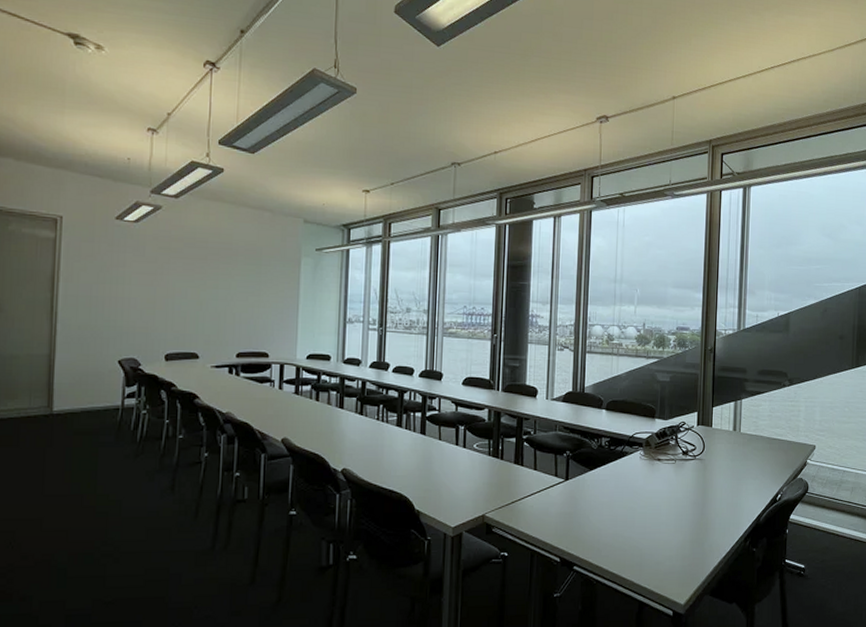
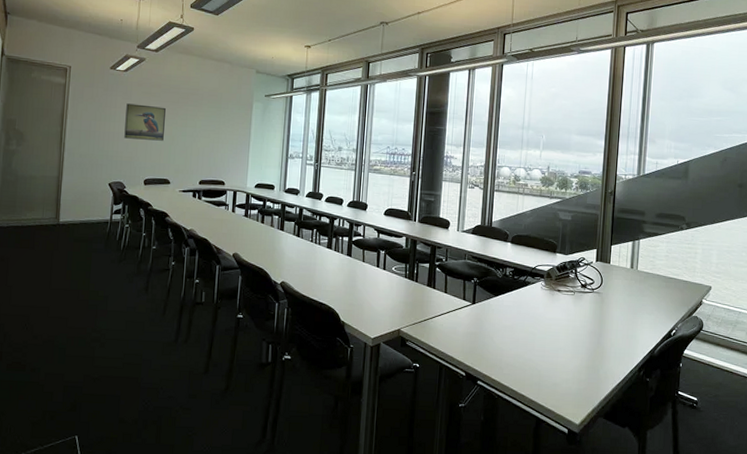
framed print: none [137,261,190,307] -> present [124,103,166,141]

